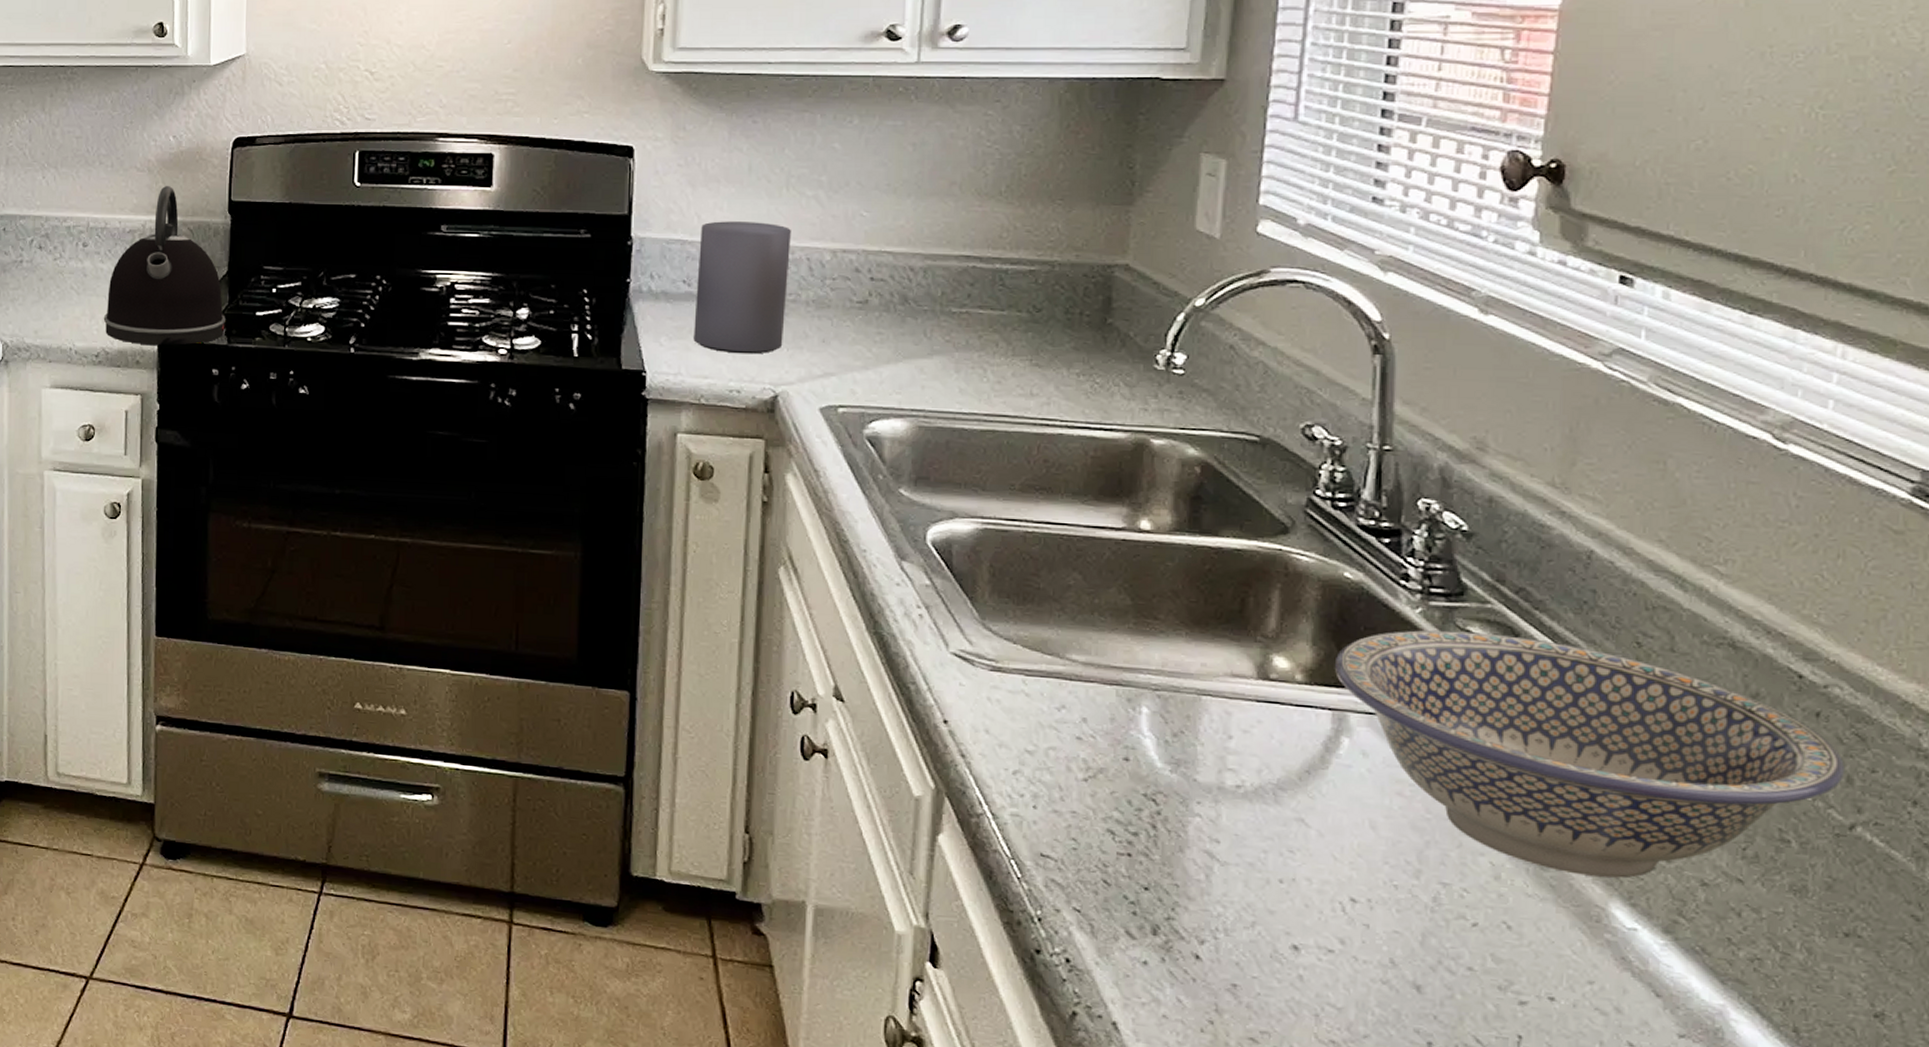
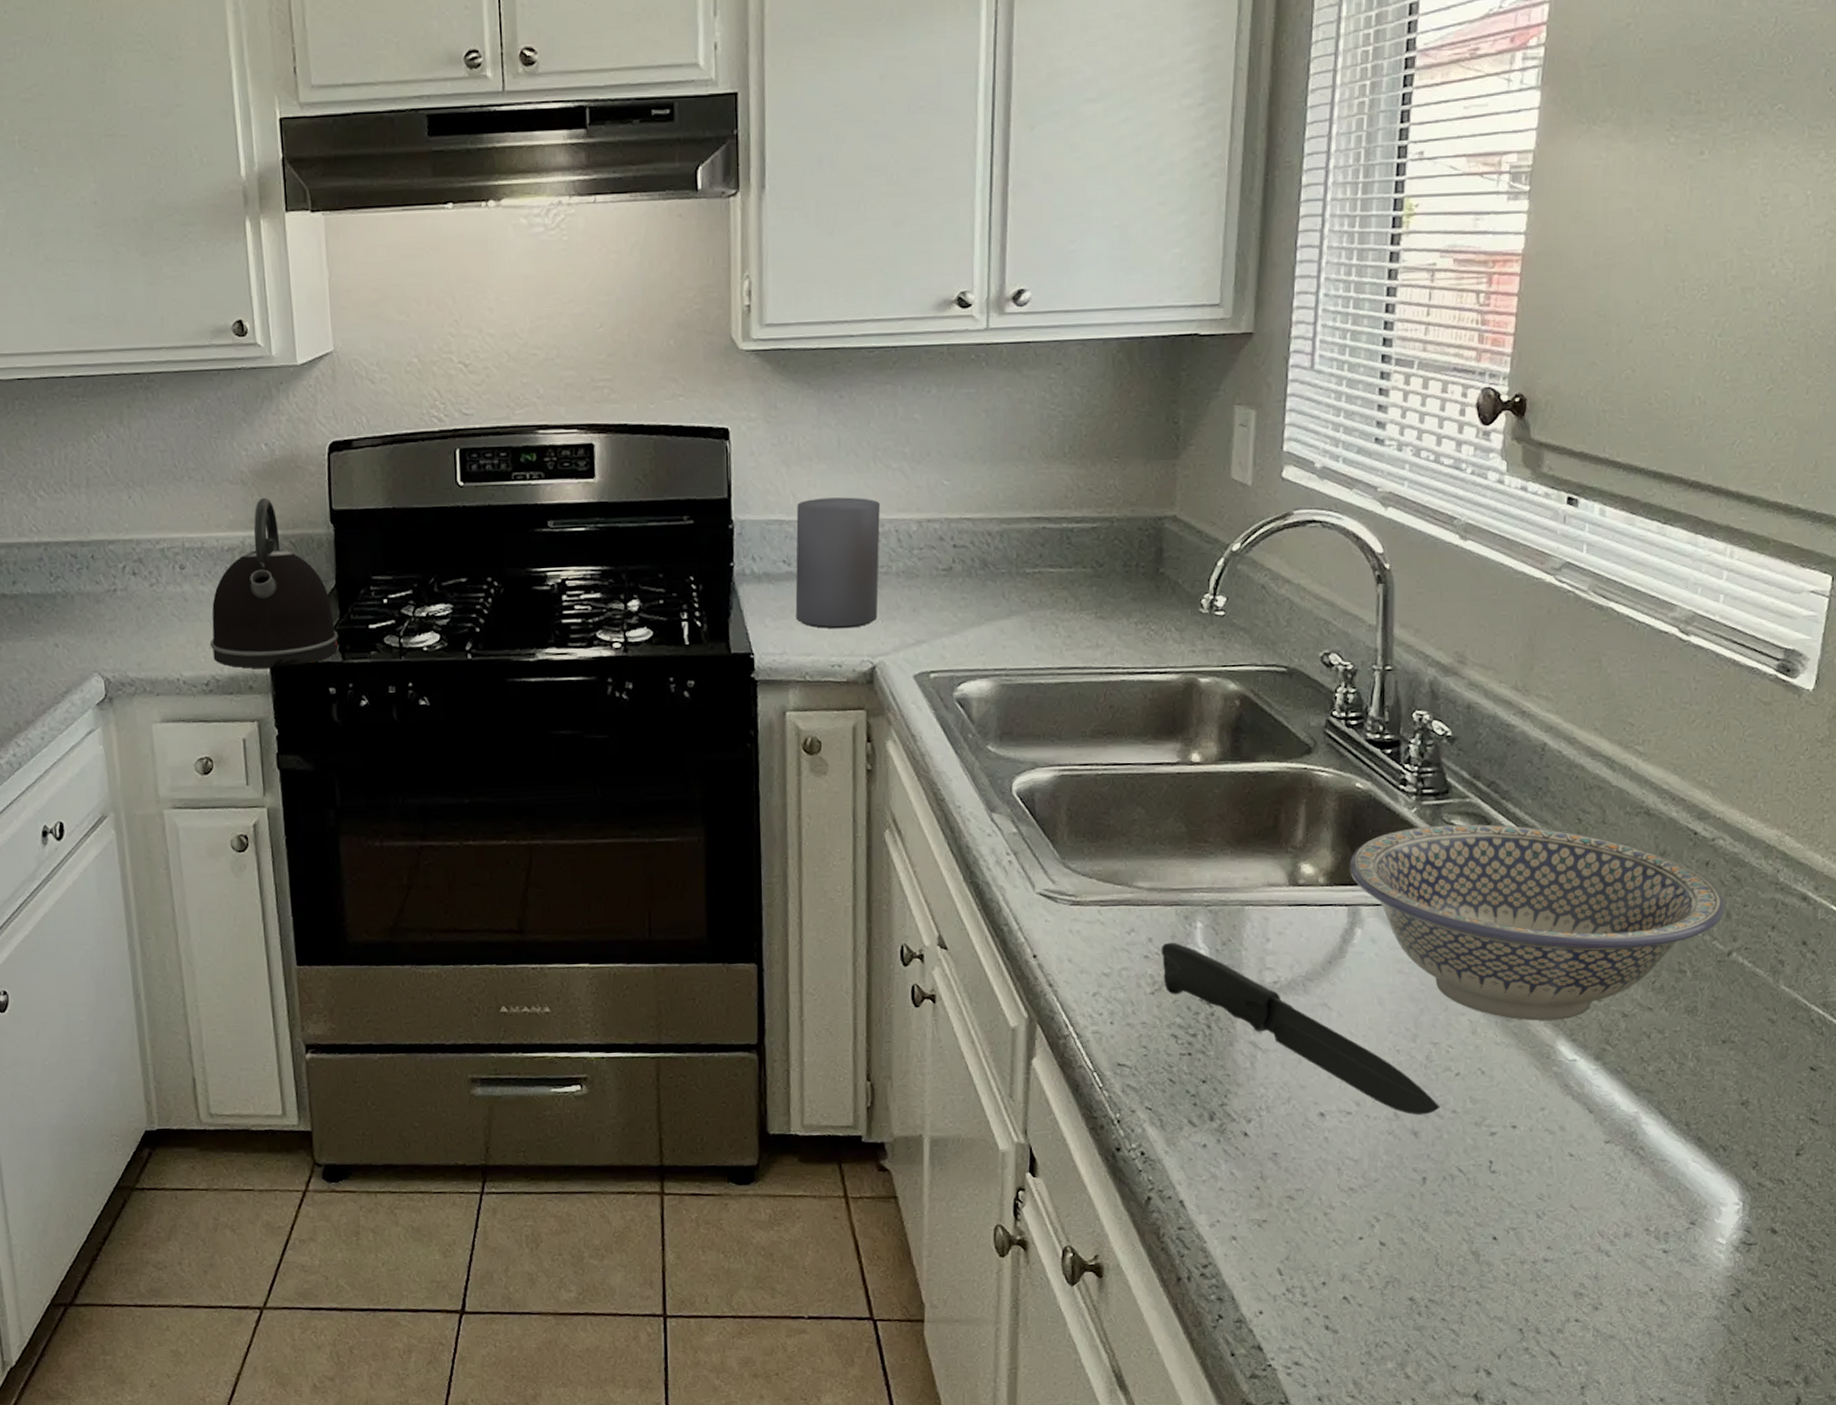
knife: none [1097,725,1452,968] -> present [1161,942,1440,1115]

